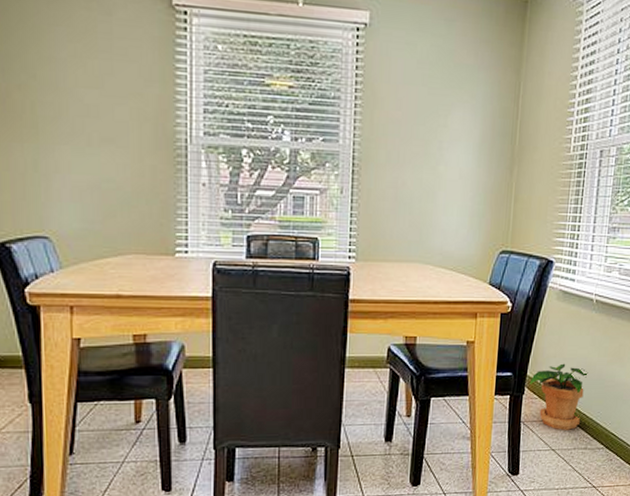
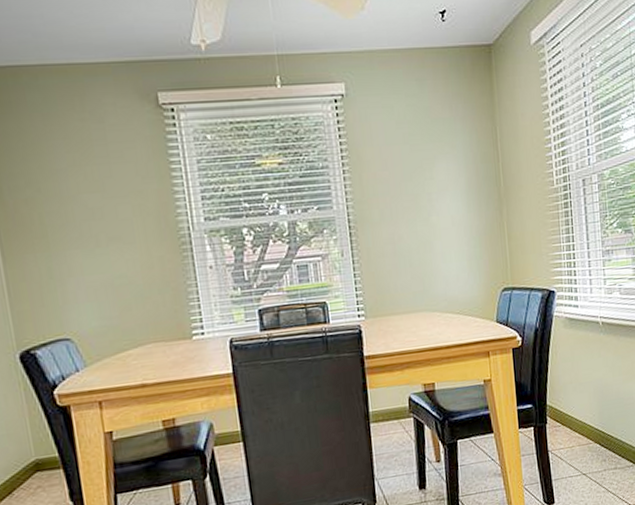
potted plant: present [529,363,588,430] -> none [550,388,606,454]

